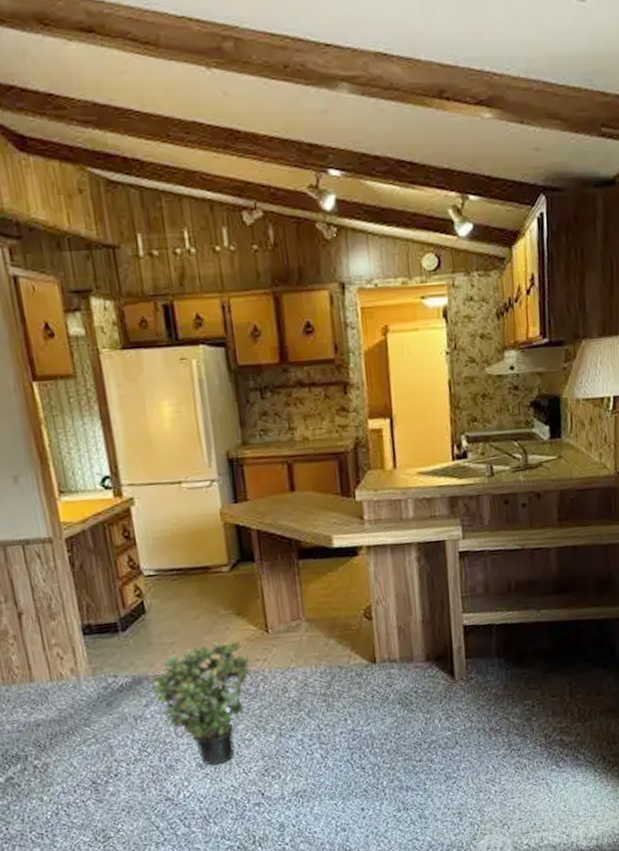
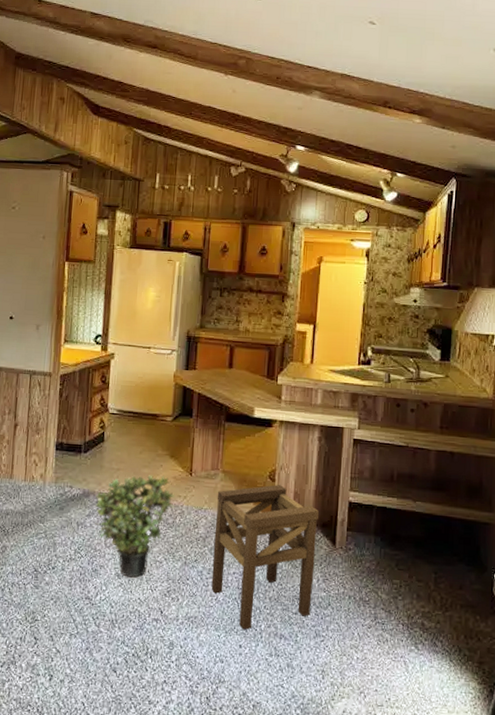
stool: none [304,622,437,792] -> present [211,485,320,630]

